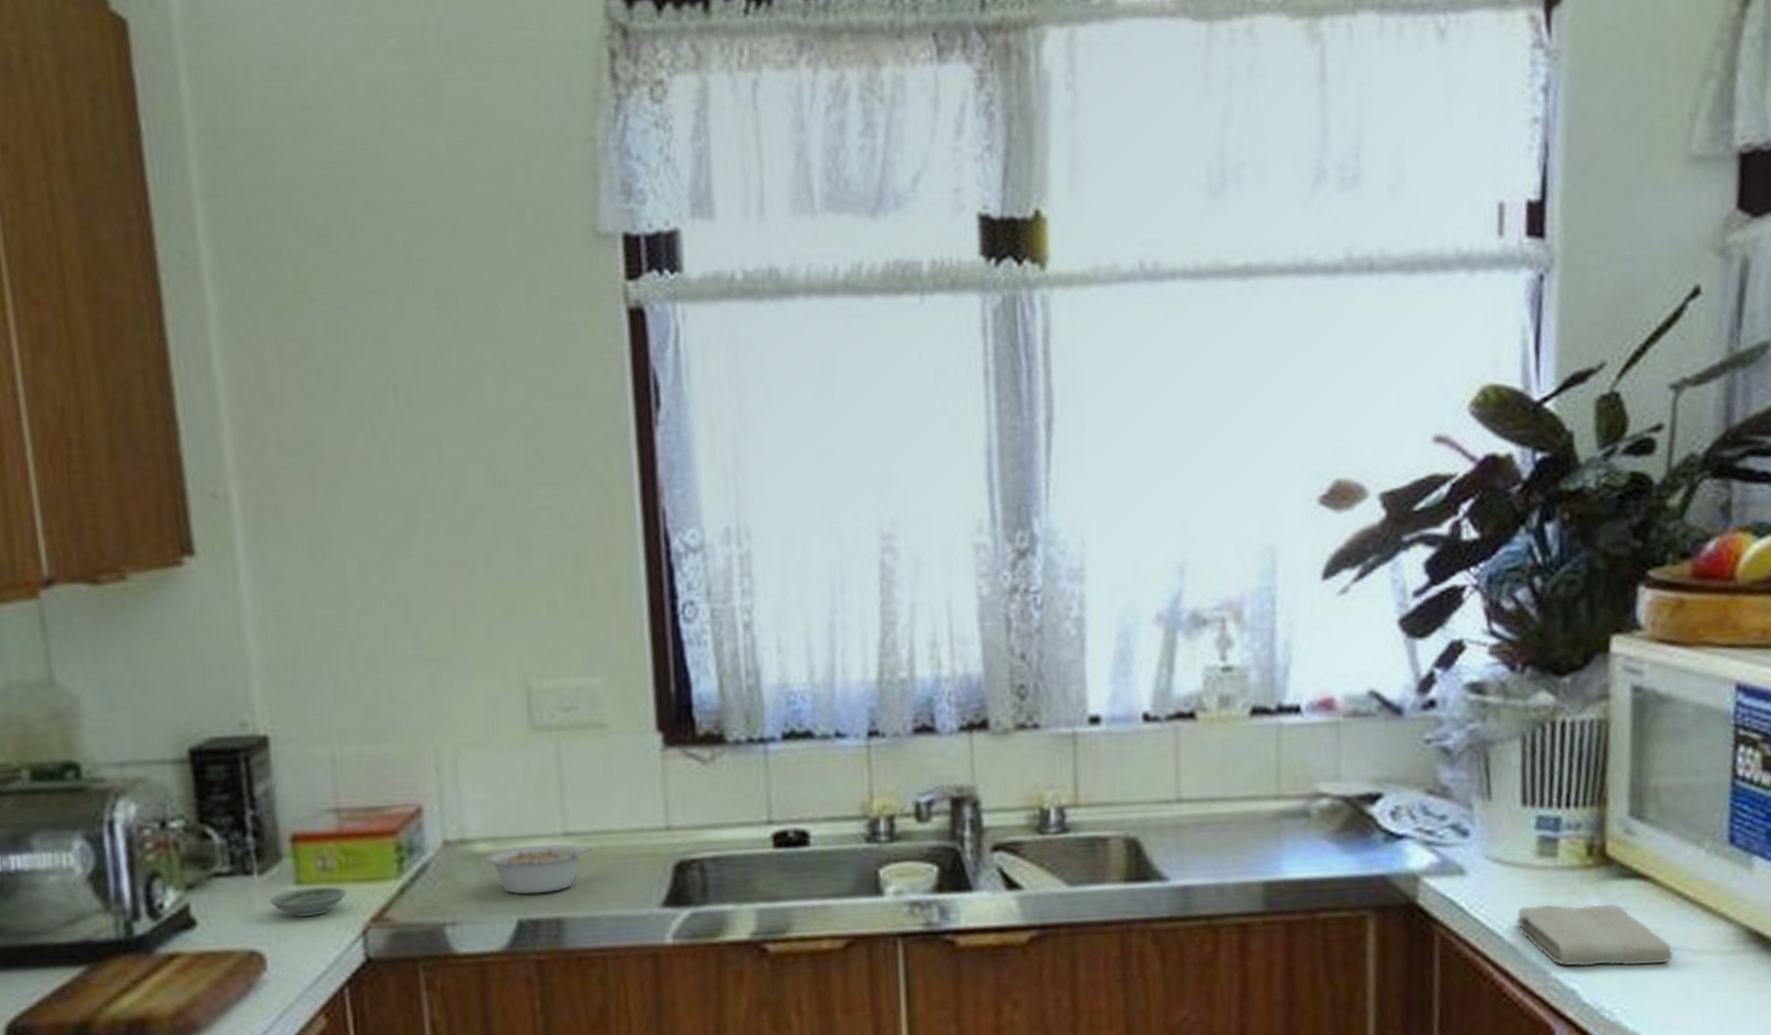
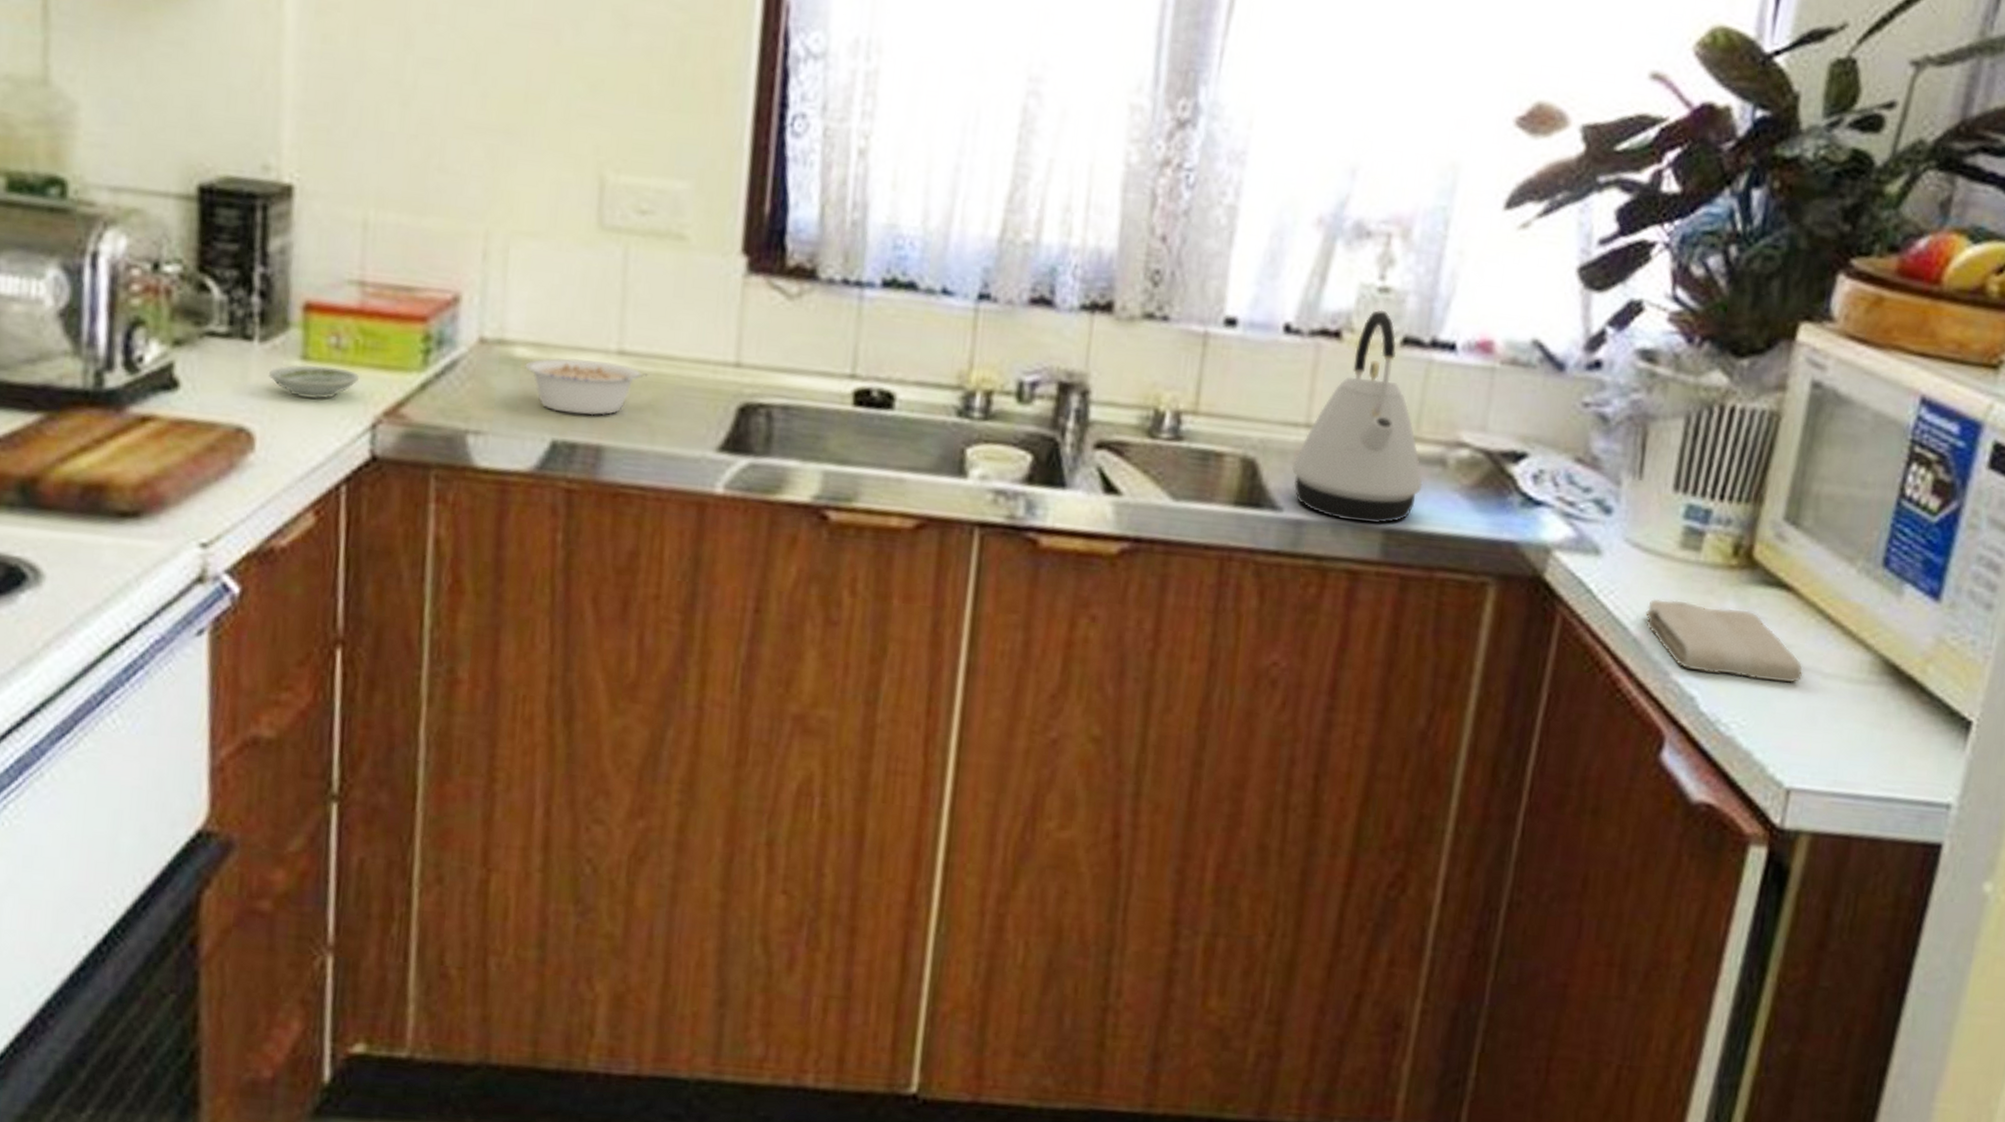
kettle: none [1170,687,1292,880] -> present [1291,309,1423,524]

